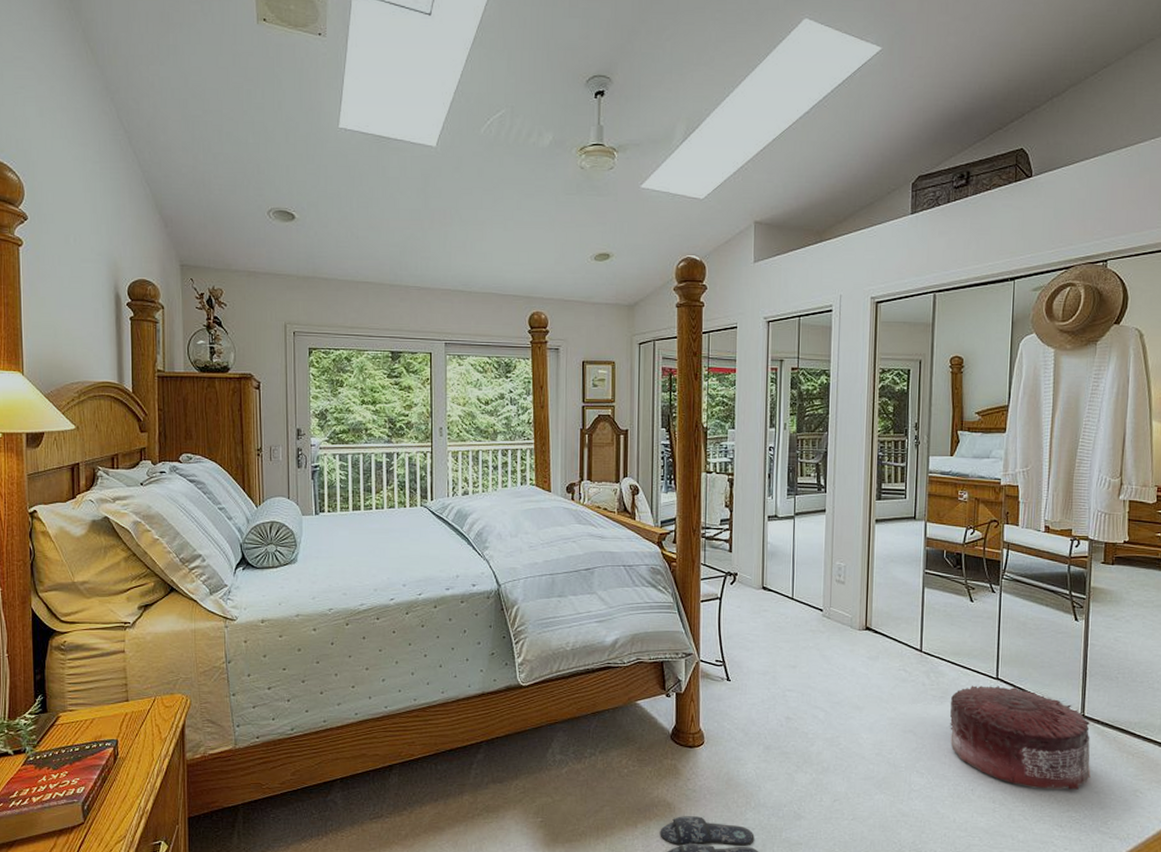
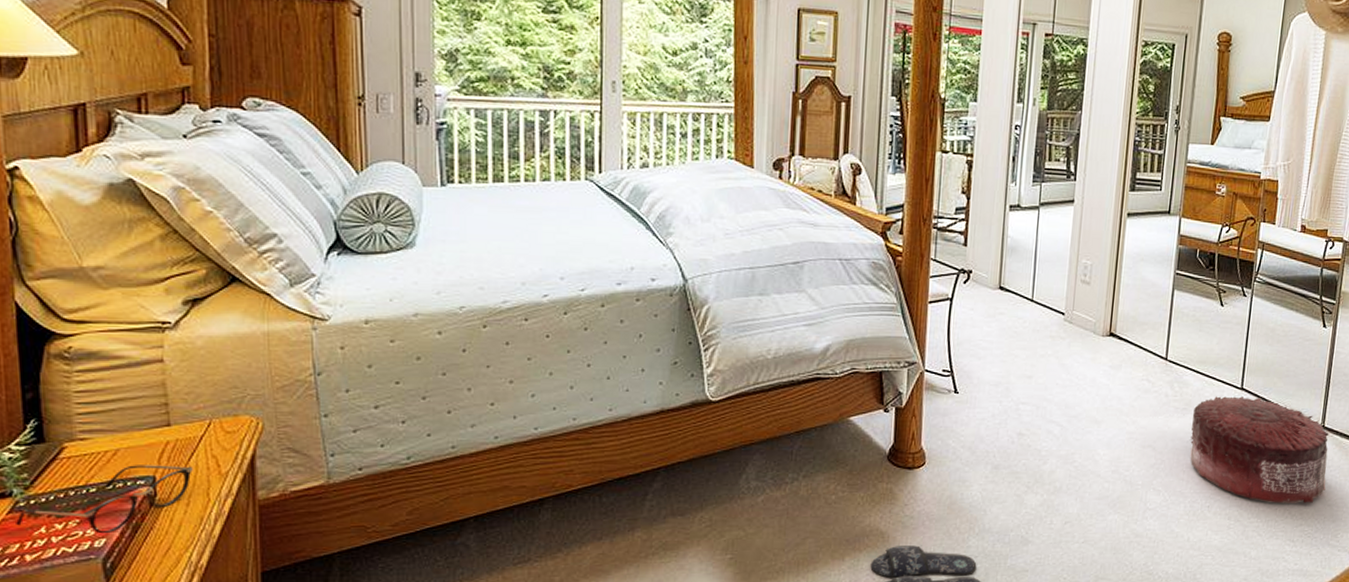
eyeglasses: none [26,731,143,783] -> present [14,465,193,534]

